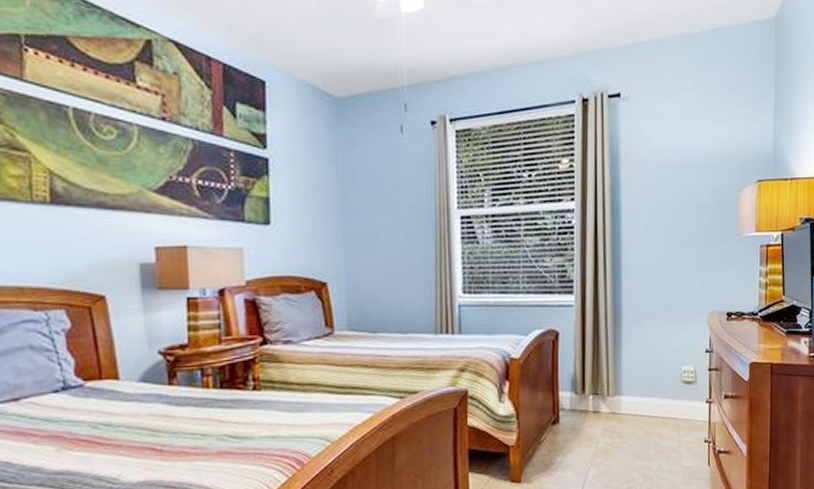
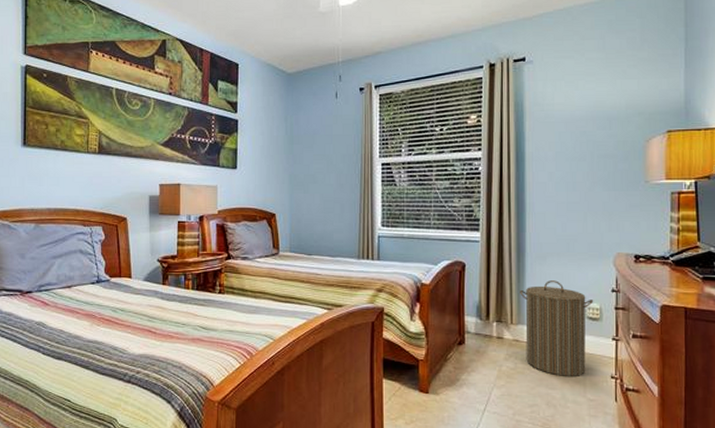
laundry hamper: none [616,344,689,447] -> present [520,280,594,376]

